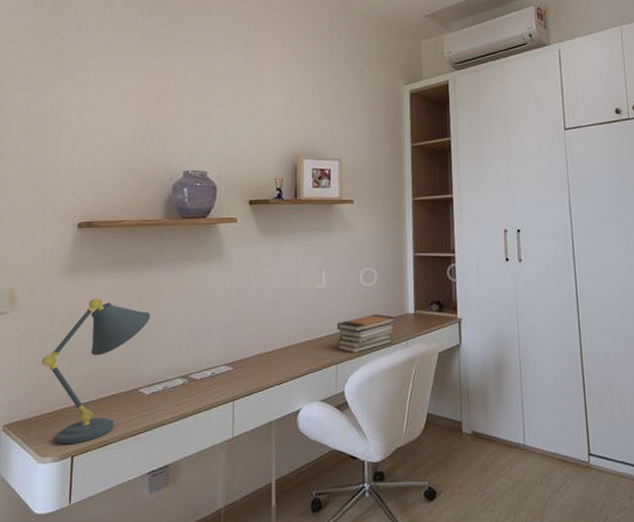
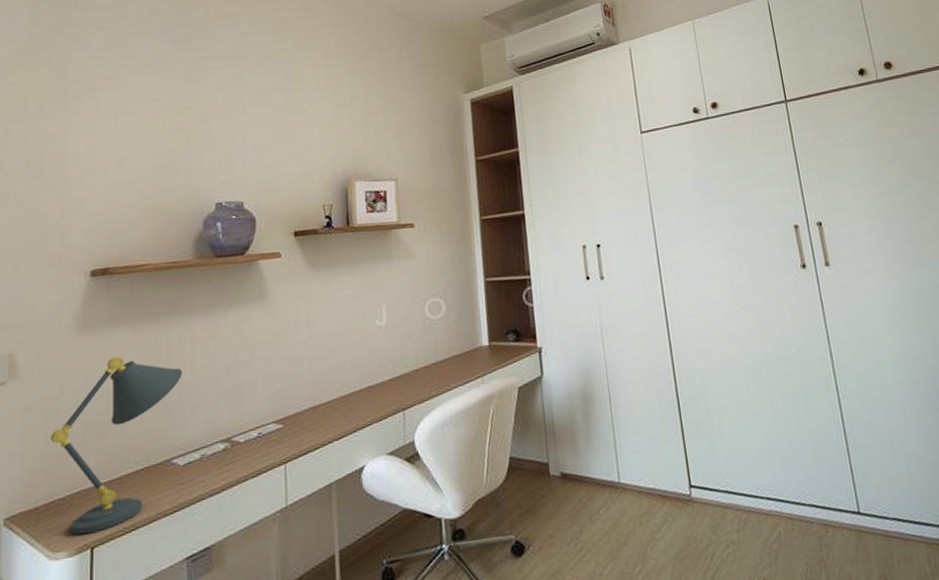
book stack: present [337,314,395,353] -> none [402,349,467,396]

